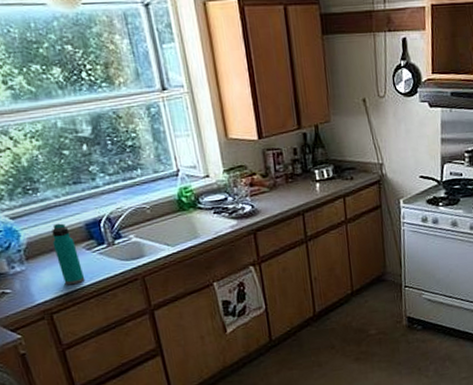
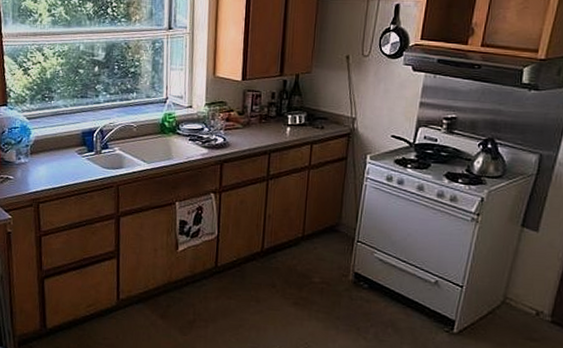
water bottle: present [52,223,85,284] -> none [53,128,72,181]

